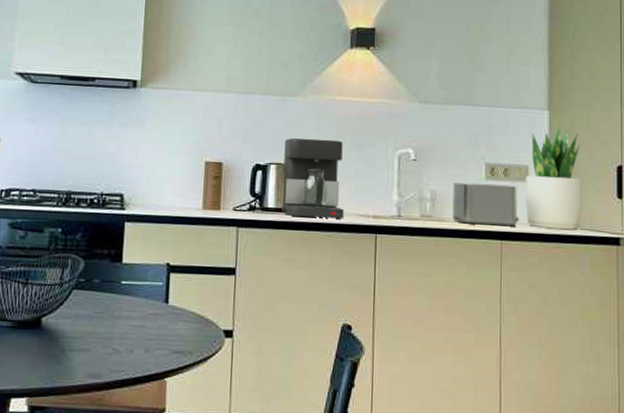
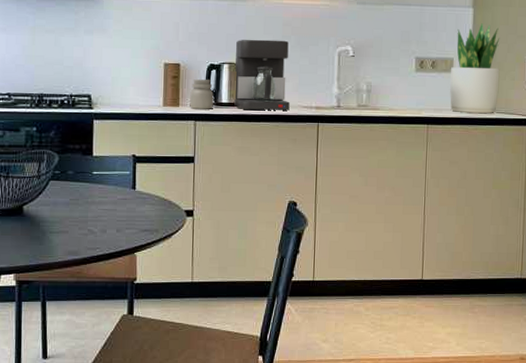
jar: none [232,180,259,215] -> present [190,79,214,109]
toaster: present [452,182,519,227] -> none [385,75,444,113]

